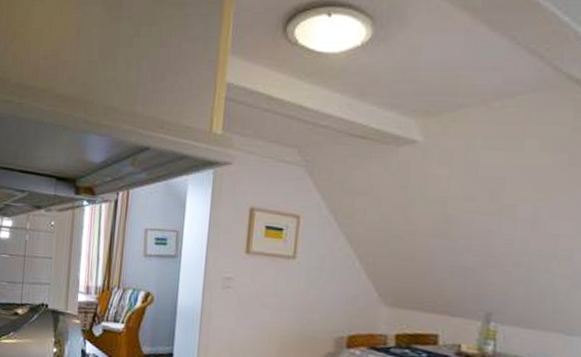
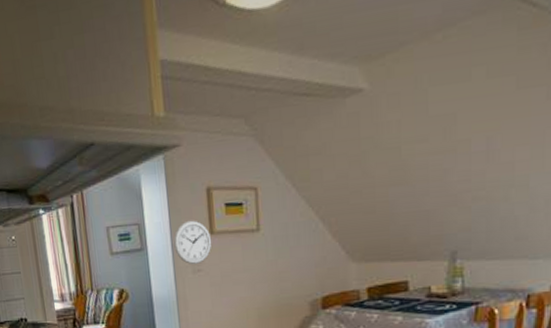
wall clock: none [208,236,247,281] -> present [173,220,212,265]

